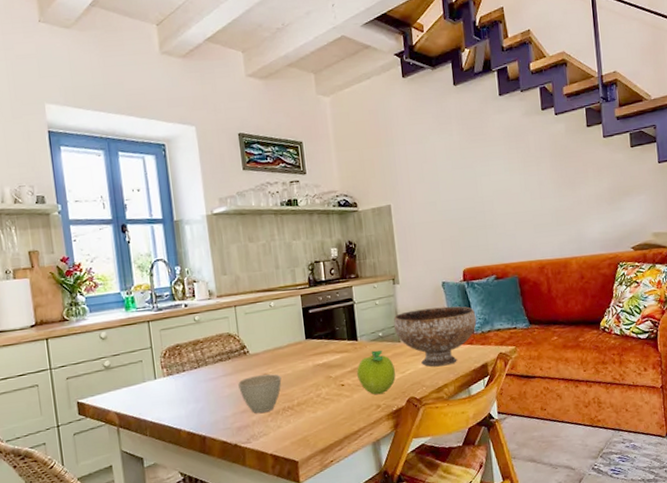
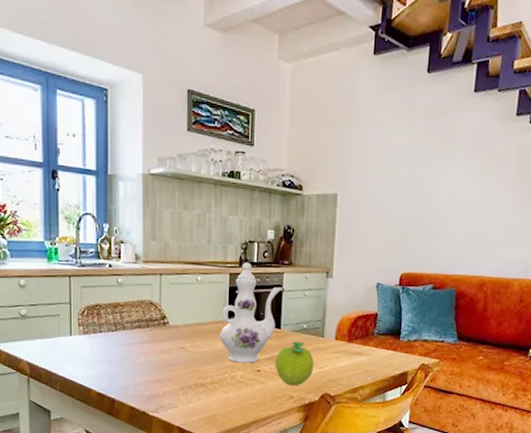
cup: present [238,374,282,413] -> none [154,348,198,385]
ewer: none [298,281,353,381] -> present [220,262,282,363]
bowl: present [394,306,477,367] -> none [320,307,405,368]

